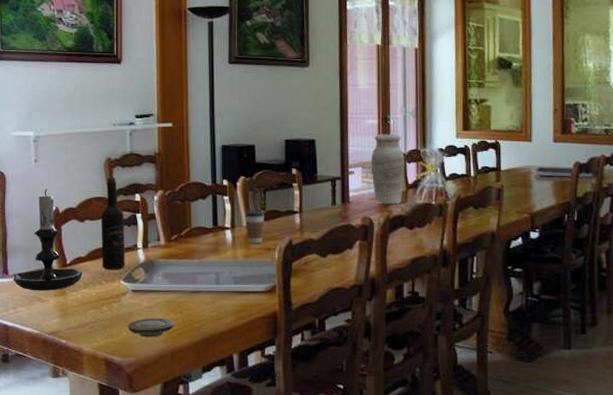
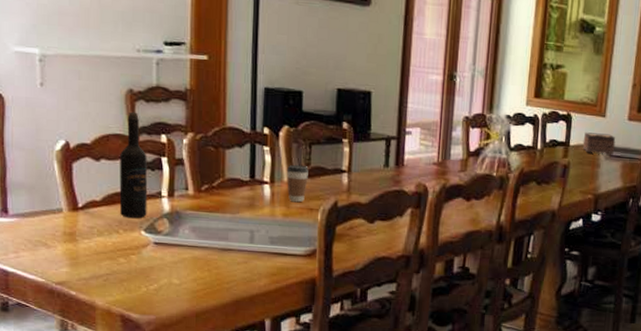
candle holder: present [13,189,83,291] -> none [14,118,97,236]
plate: present [128,317,175,338] -> none [148,274,202,296]
vase: present [370,133,405,204] -> none [430,92,469,172]
tissue box: none [513,156,545,175] -> present [582,132,616,155]

